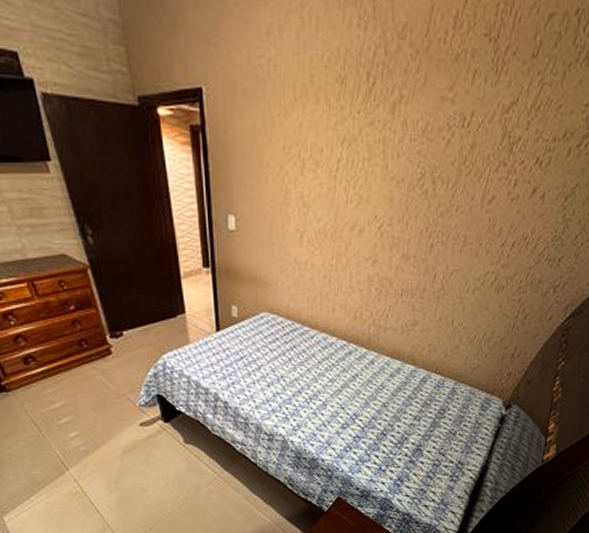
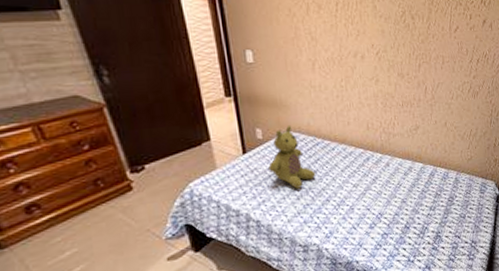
stuffed bear: none [241,304,290,375] -> present [268,124,316,189]

